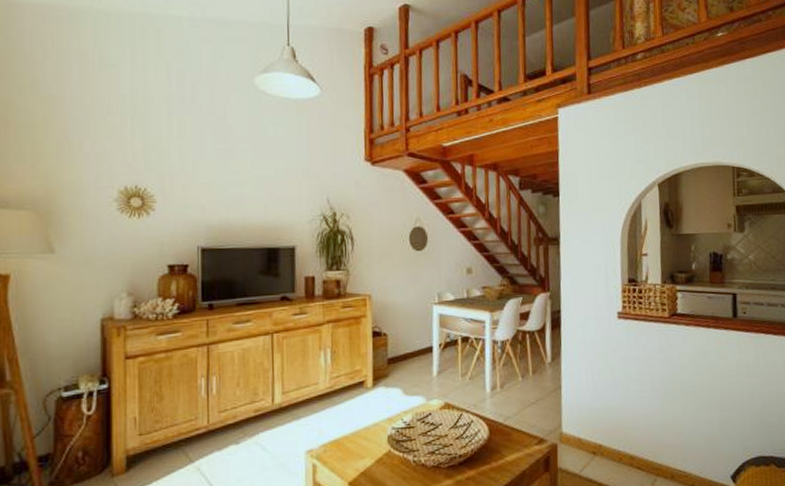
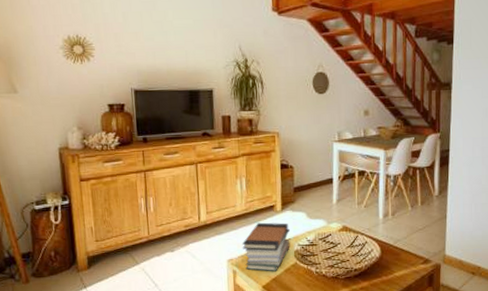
book stack: none [324,402,383,464] -> present [242,222,290,272]

